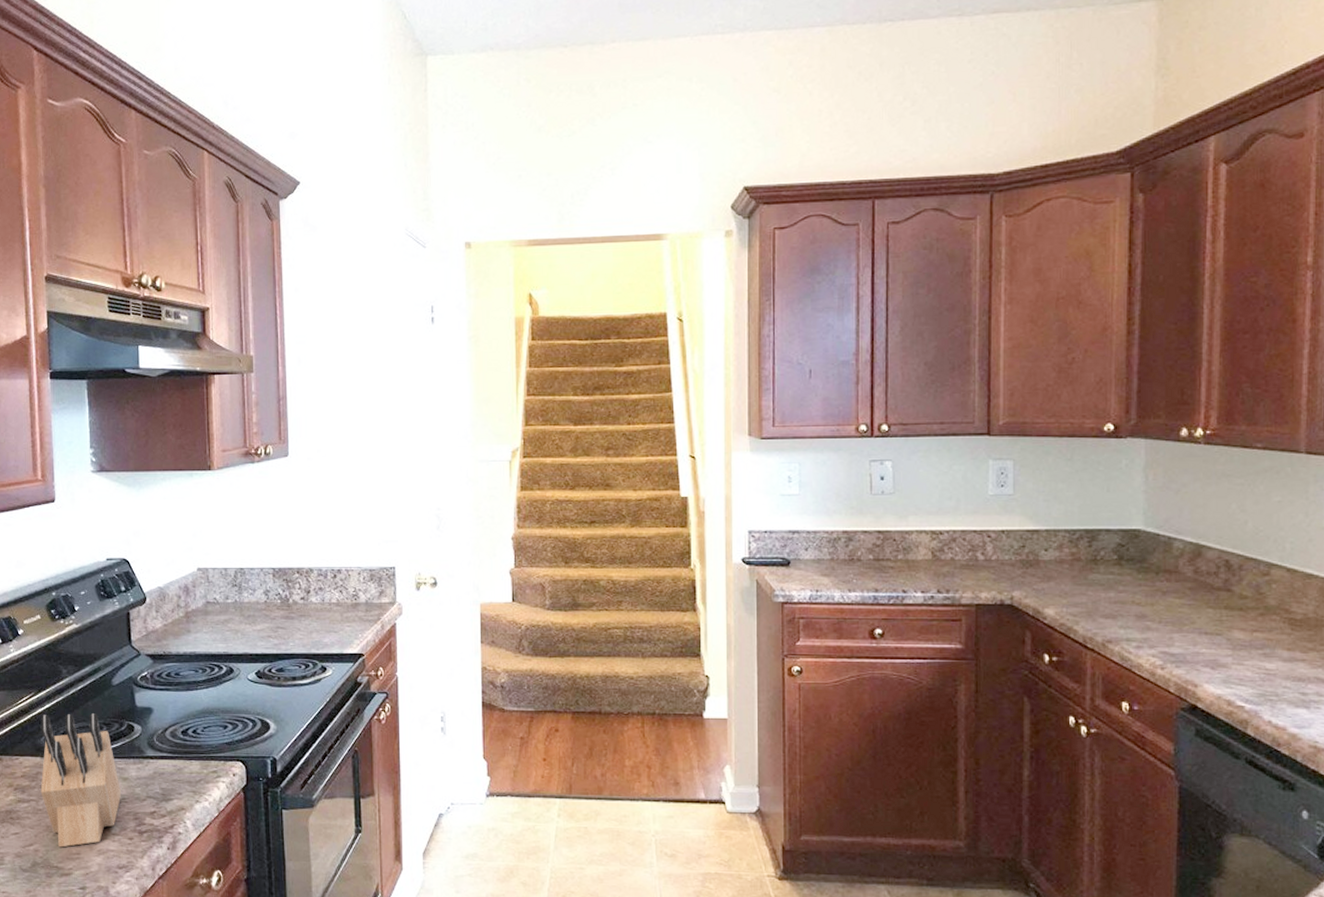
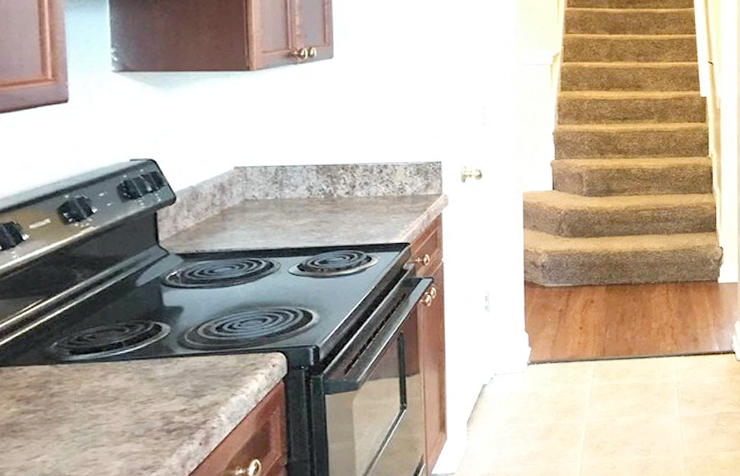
knife block: present [40,713,121,848] -> none [49,316,146,456]

